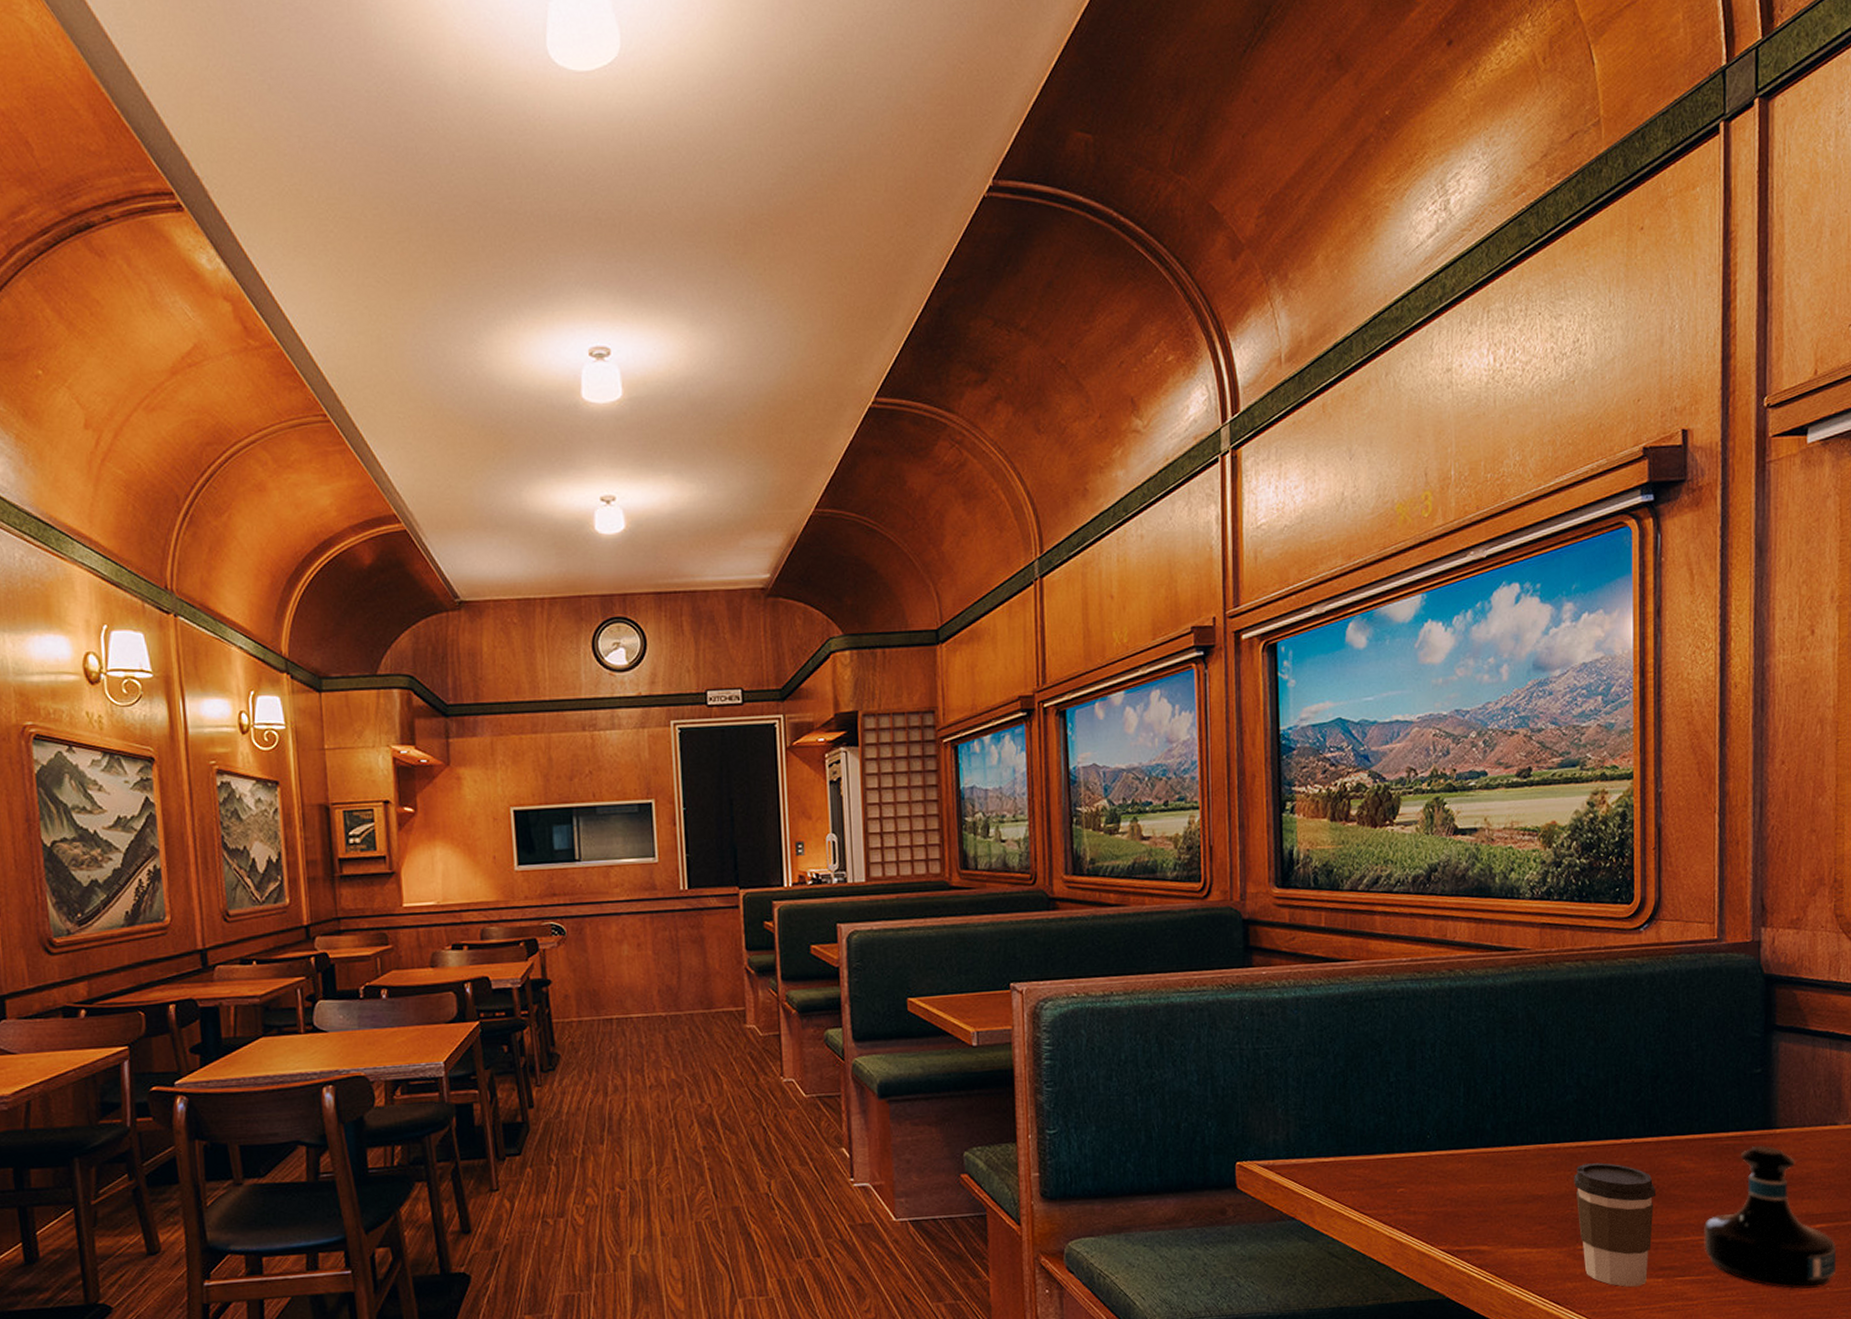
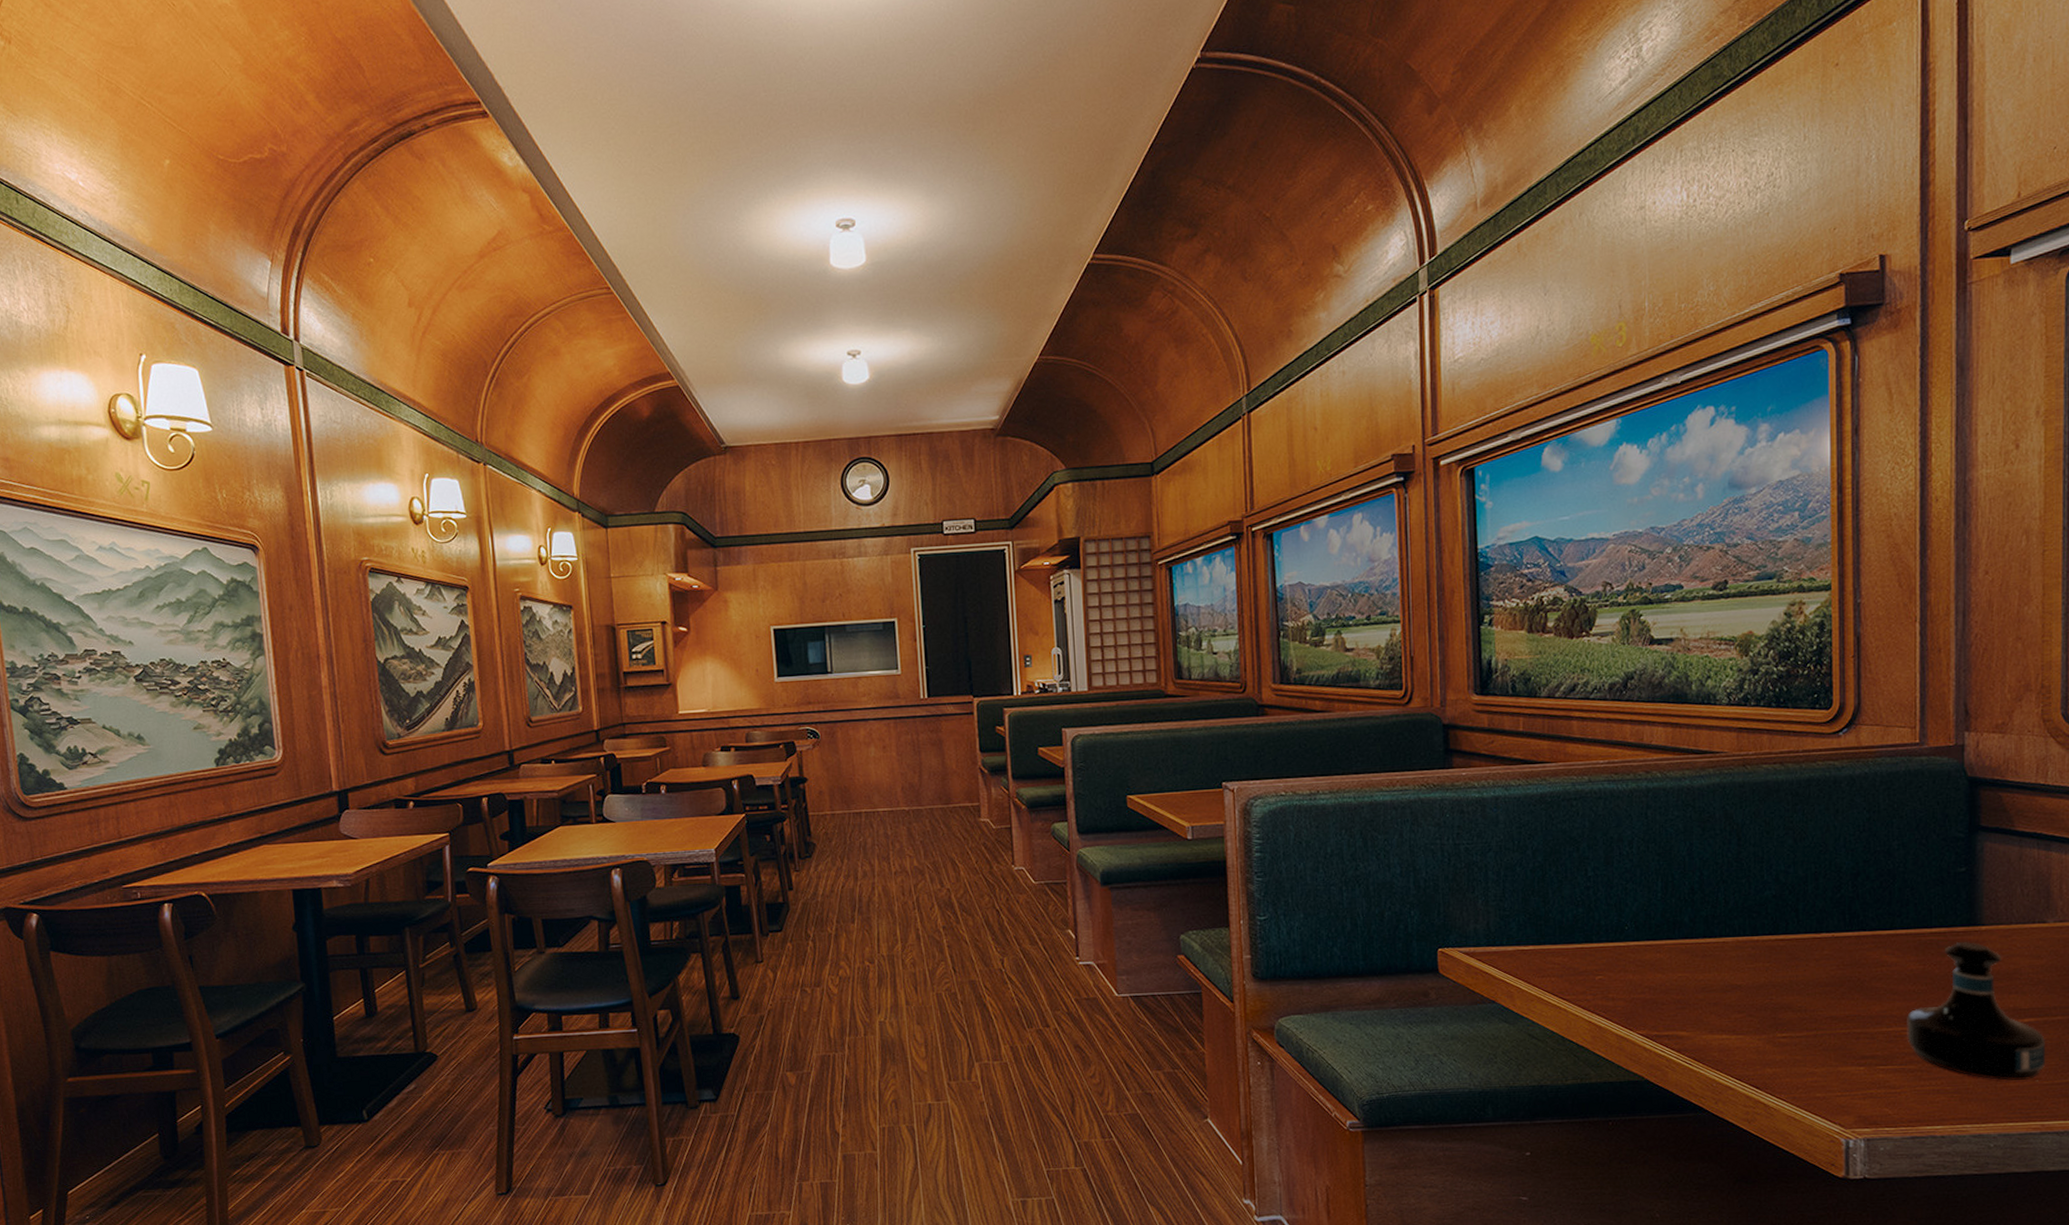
coffee cup: present [1574,1162,1657,1287] -> none [1773,955,1858,1074]

